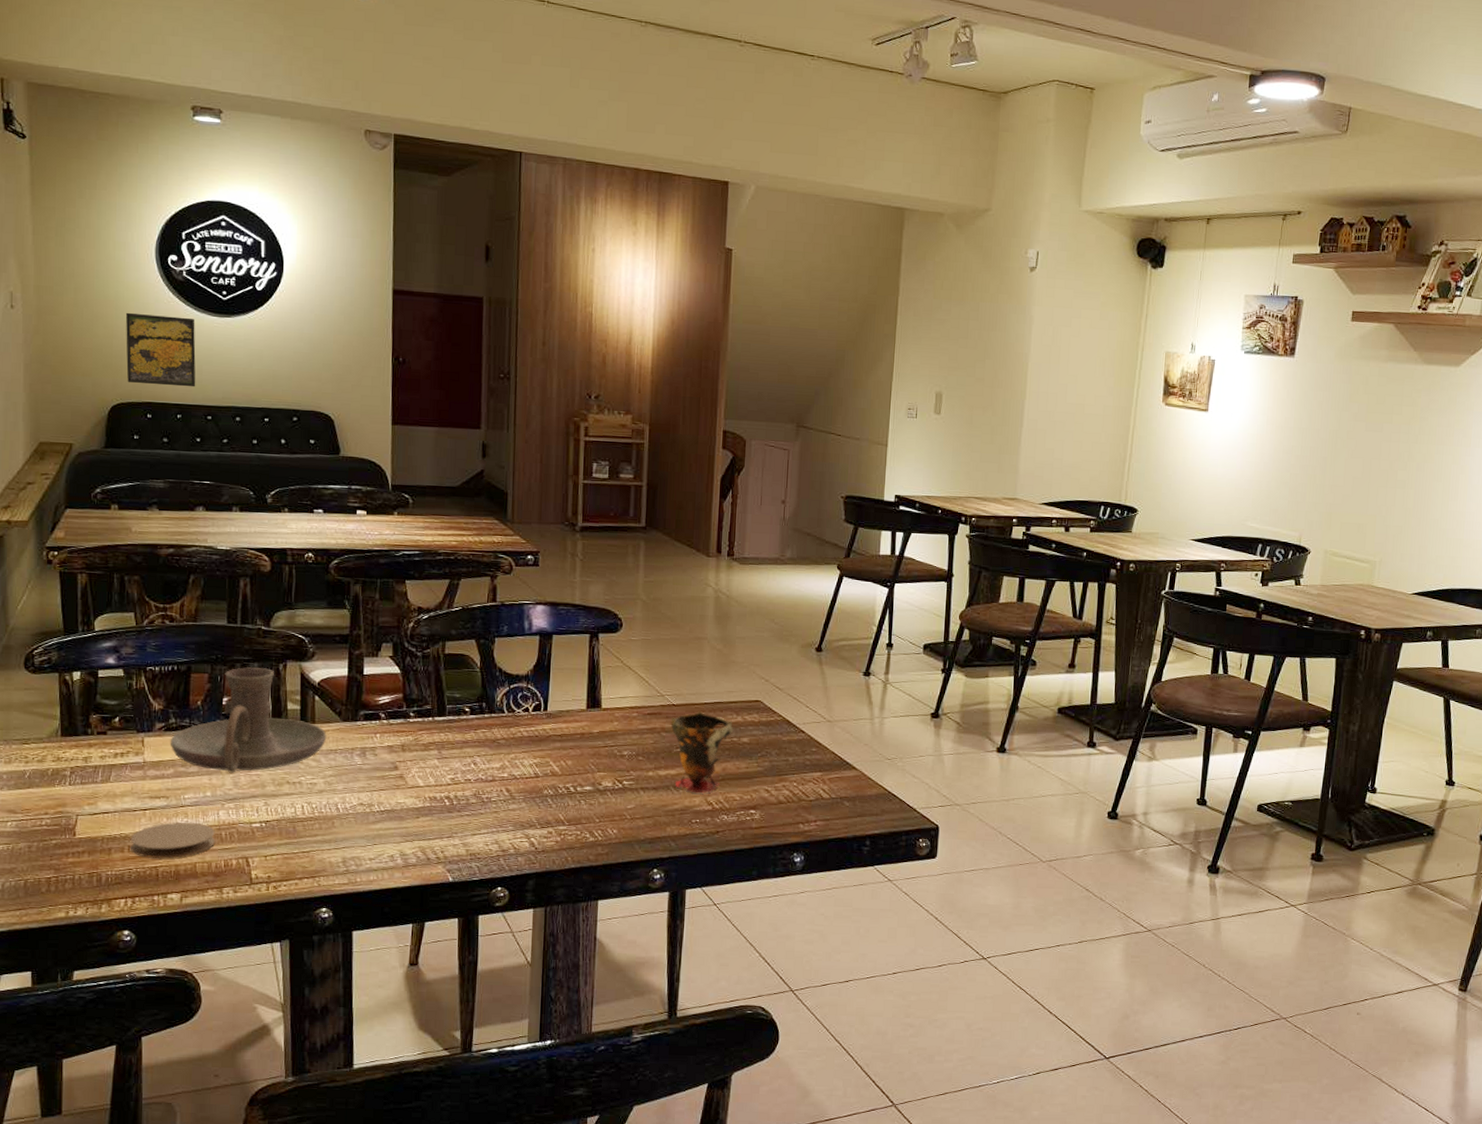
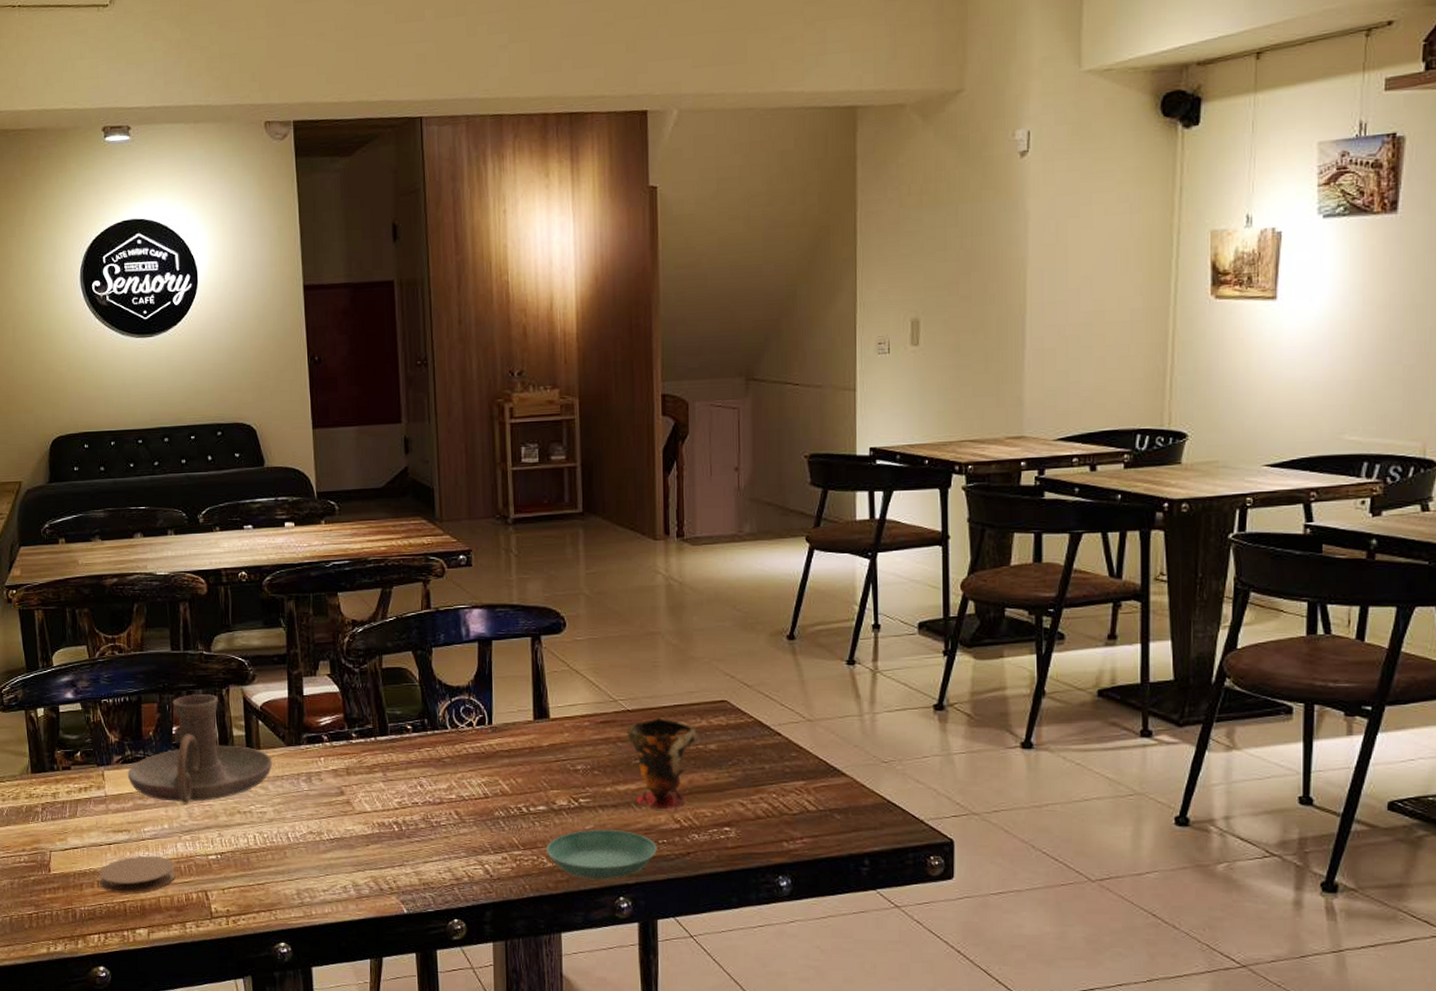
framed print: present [125,312,196,388] -> none [58,342,126,415]
saucer: none [590,809,690,854] -> present [547,830,657,880]

